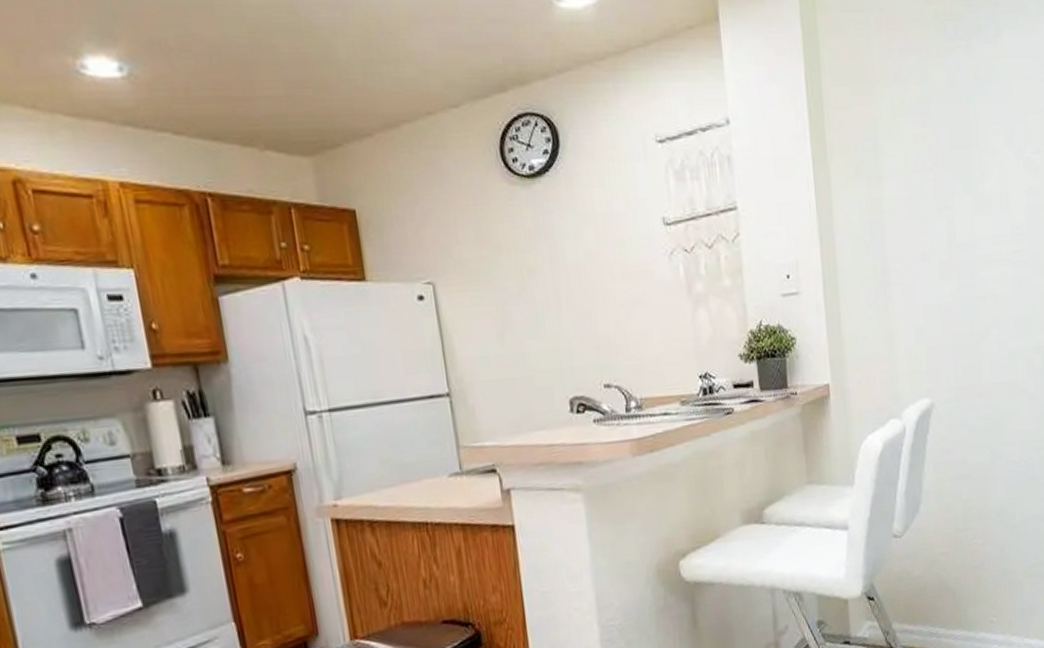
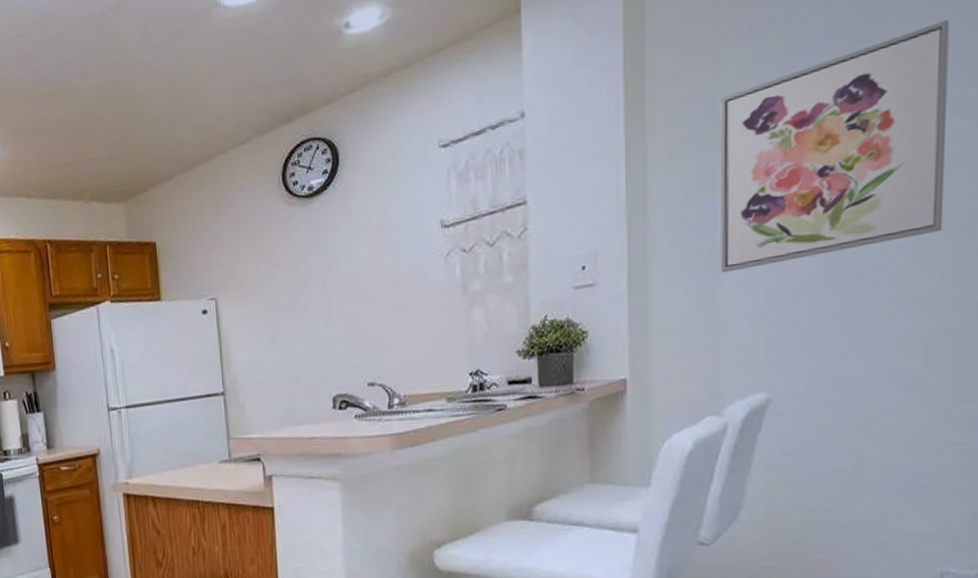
wall art: none [879,96,1029,290] -> present [720,20,950,273]

